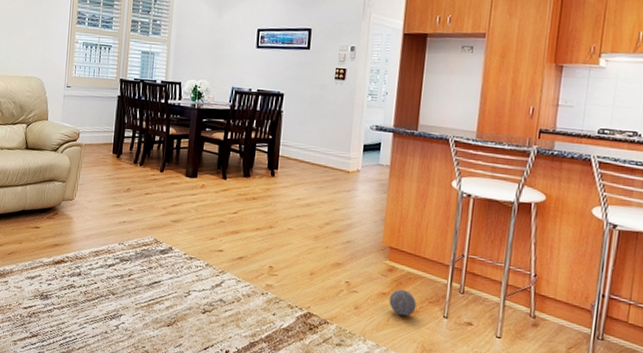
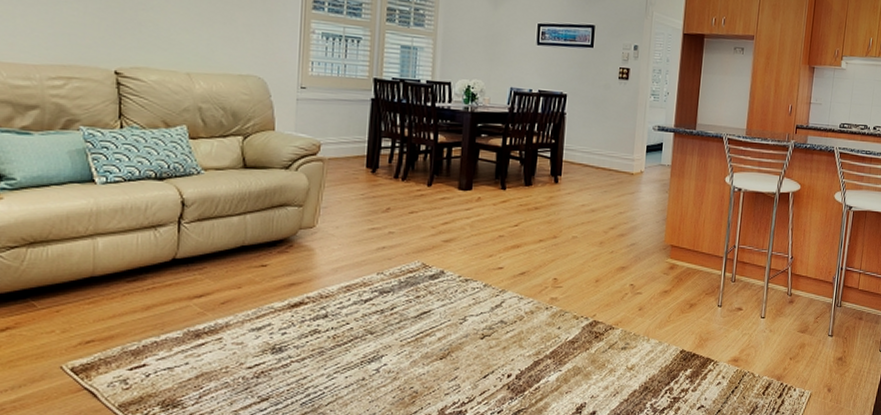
ball: present [389,289,417,317] -> none [670,285,695,311]

